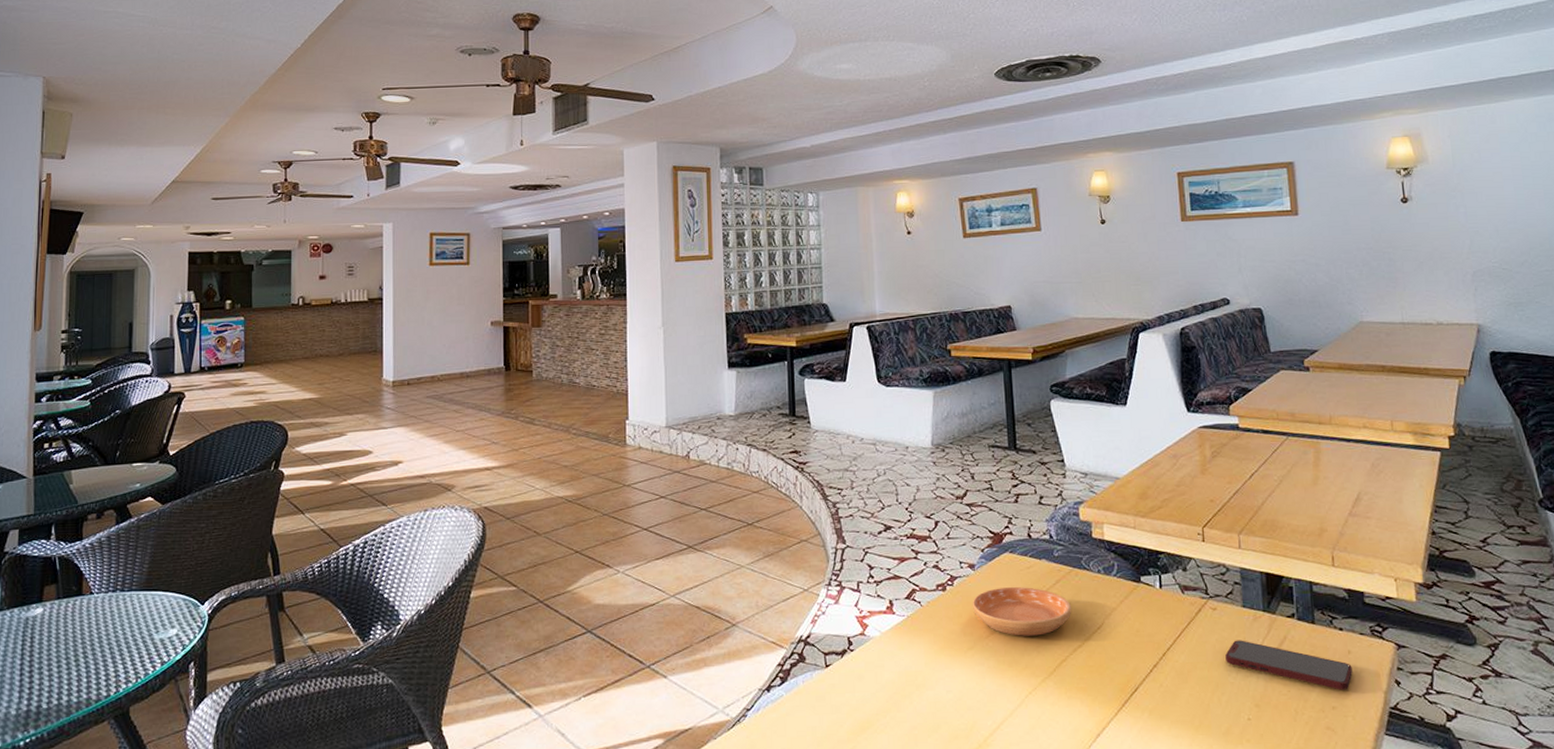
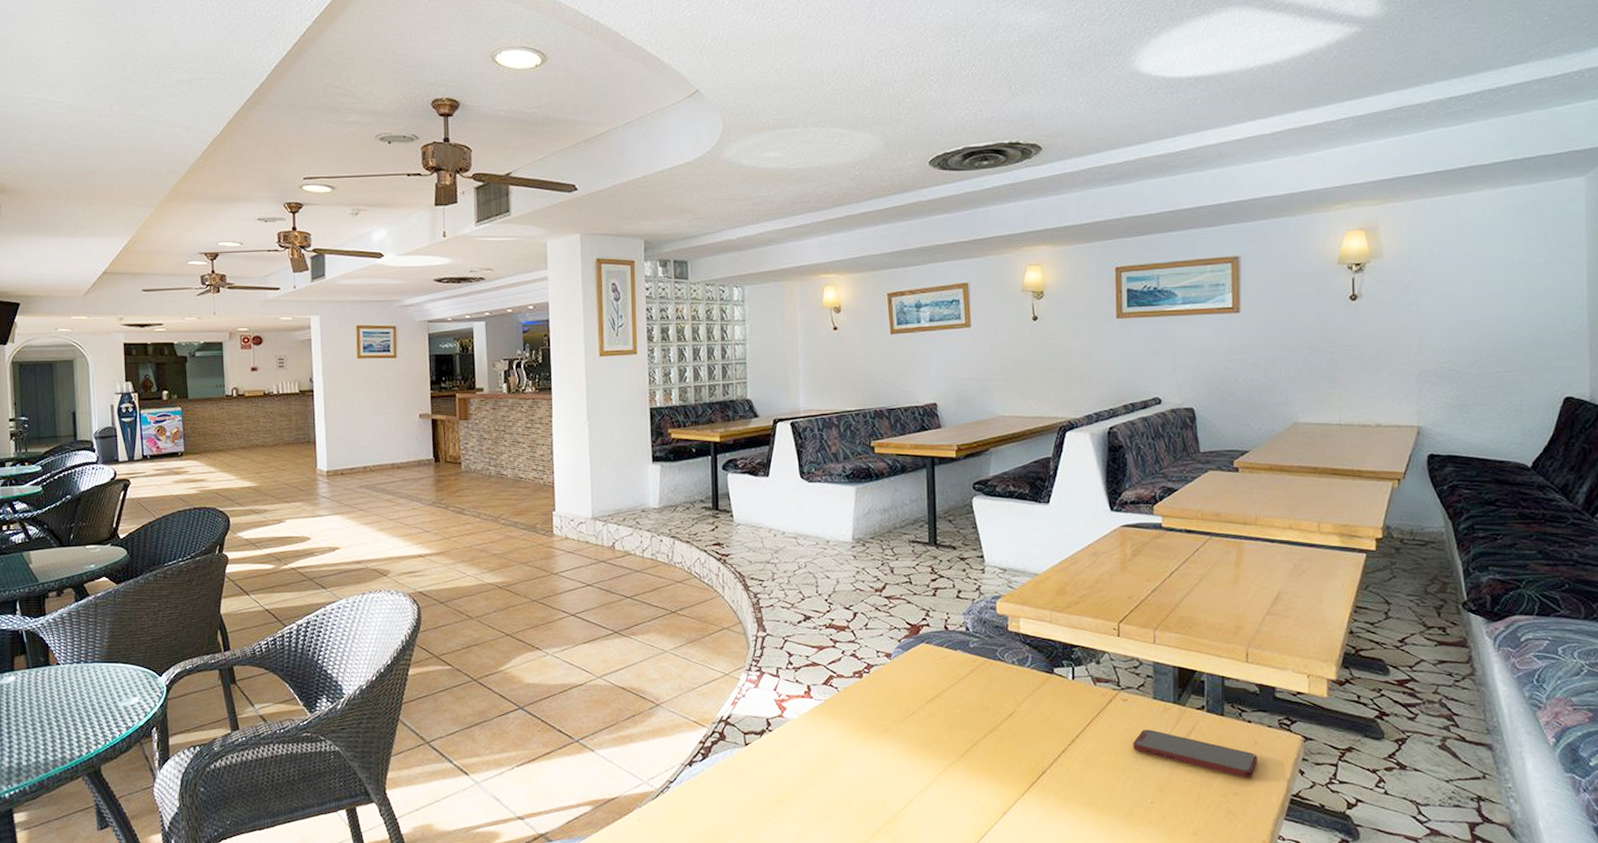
saucer: present [972,587,1071,636] -> none [887,676,984,721]

